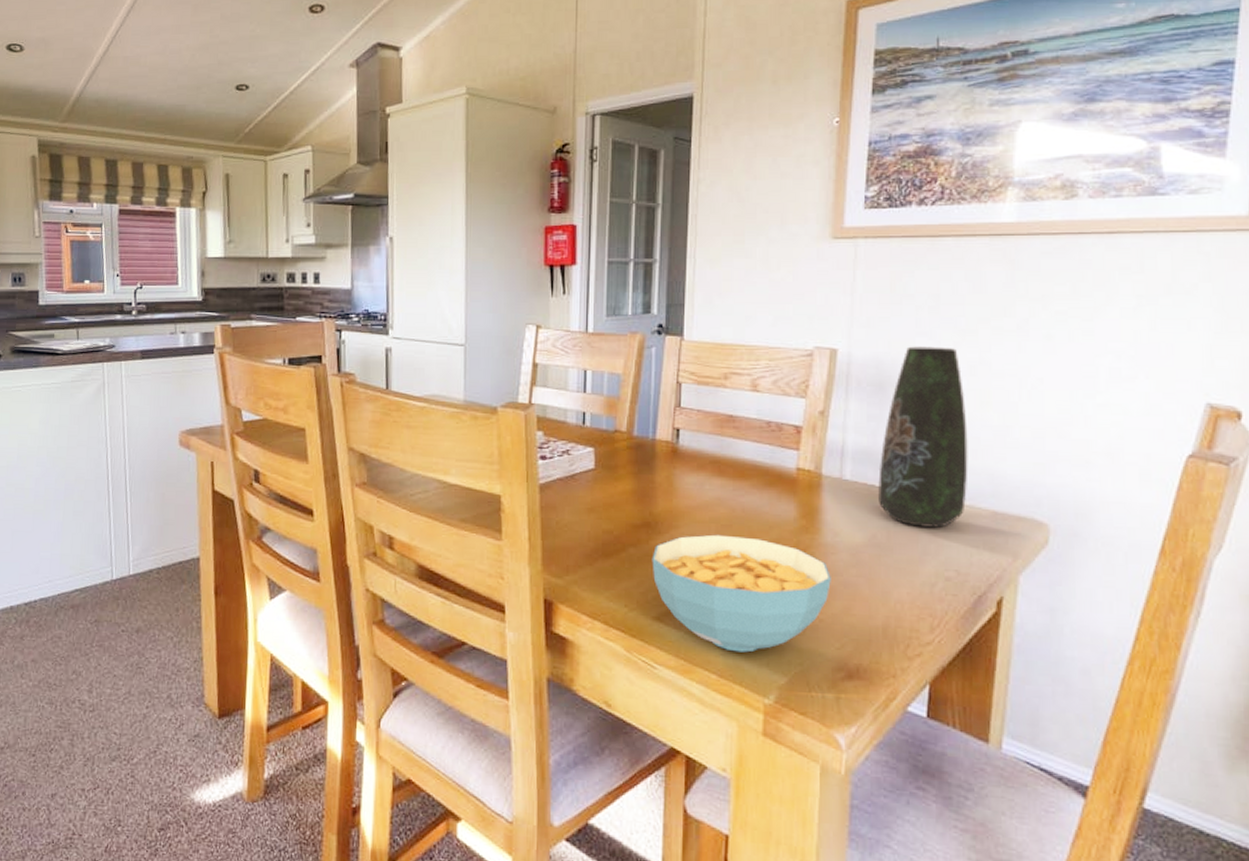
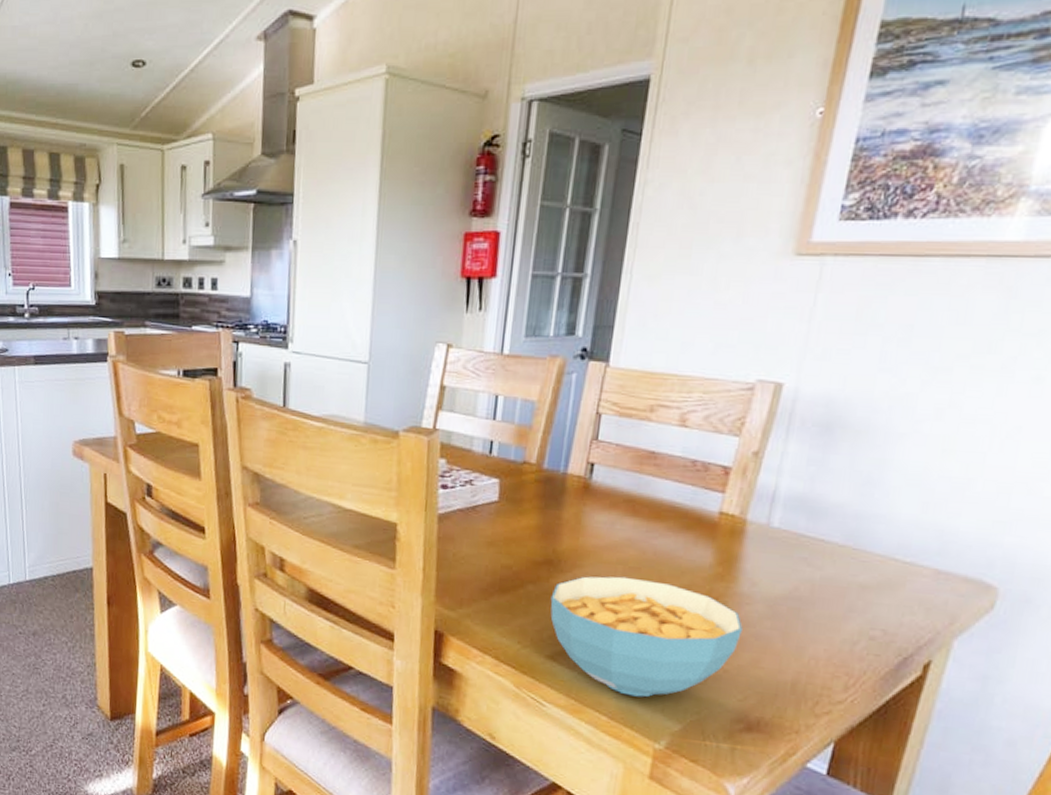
vase: present [878,346,968,528] -> none [806,383,926,584]

